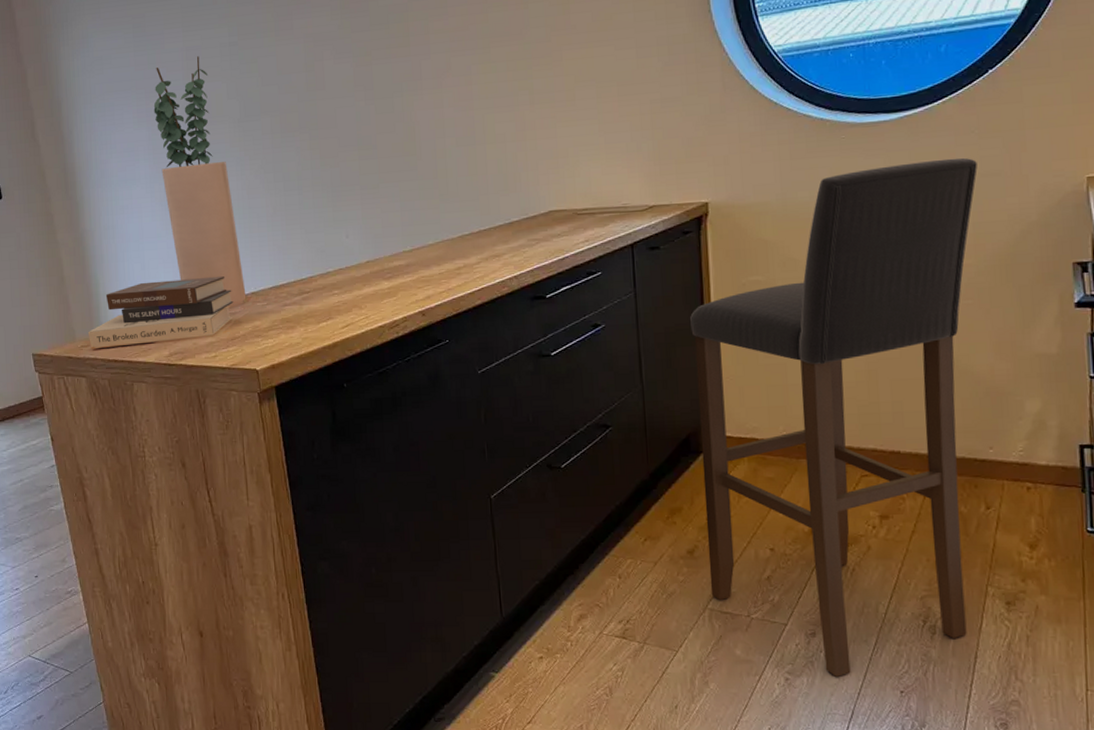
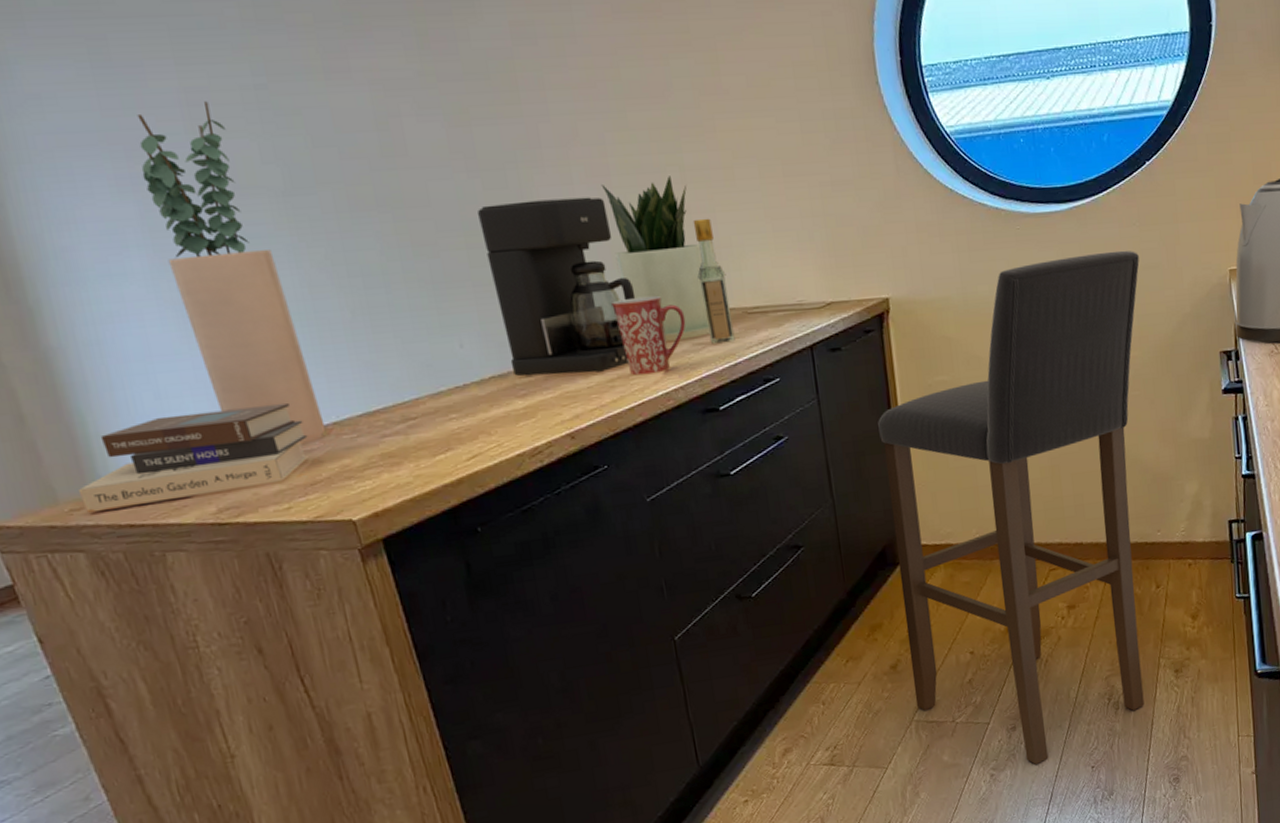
coffee maker: none [369,117,484,263] -> present [477,197,636,377]
mug: none [464,198,524,265] -> present [611,295,686,376]
planter: none [465,98,544,237] -> present [601,176,710,341]
bottle: none [536,133,565,240] -> present [692,218,735,344]

